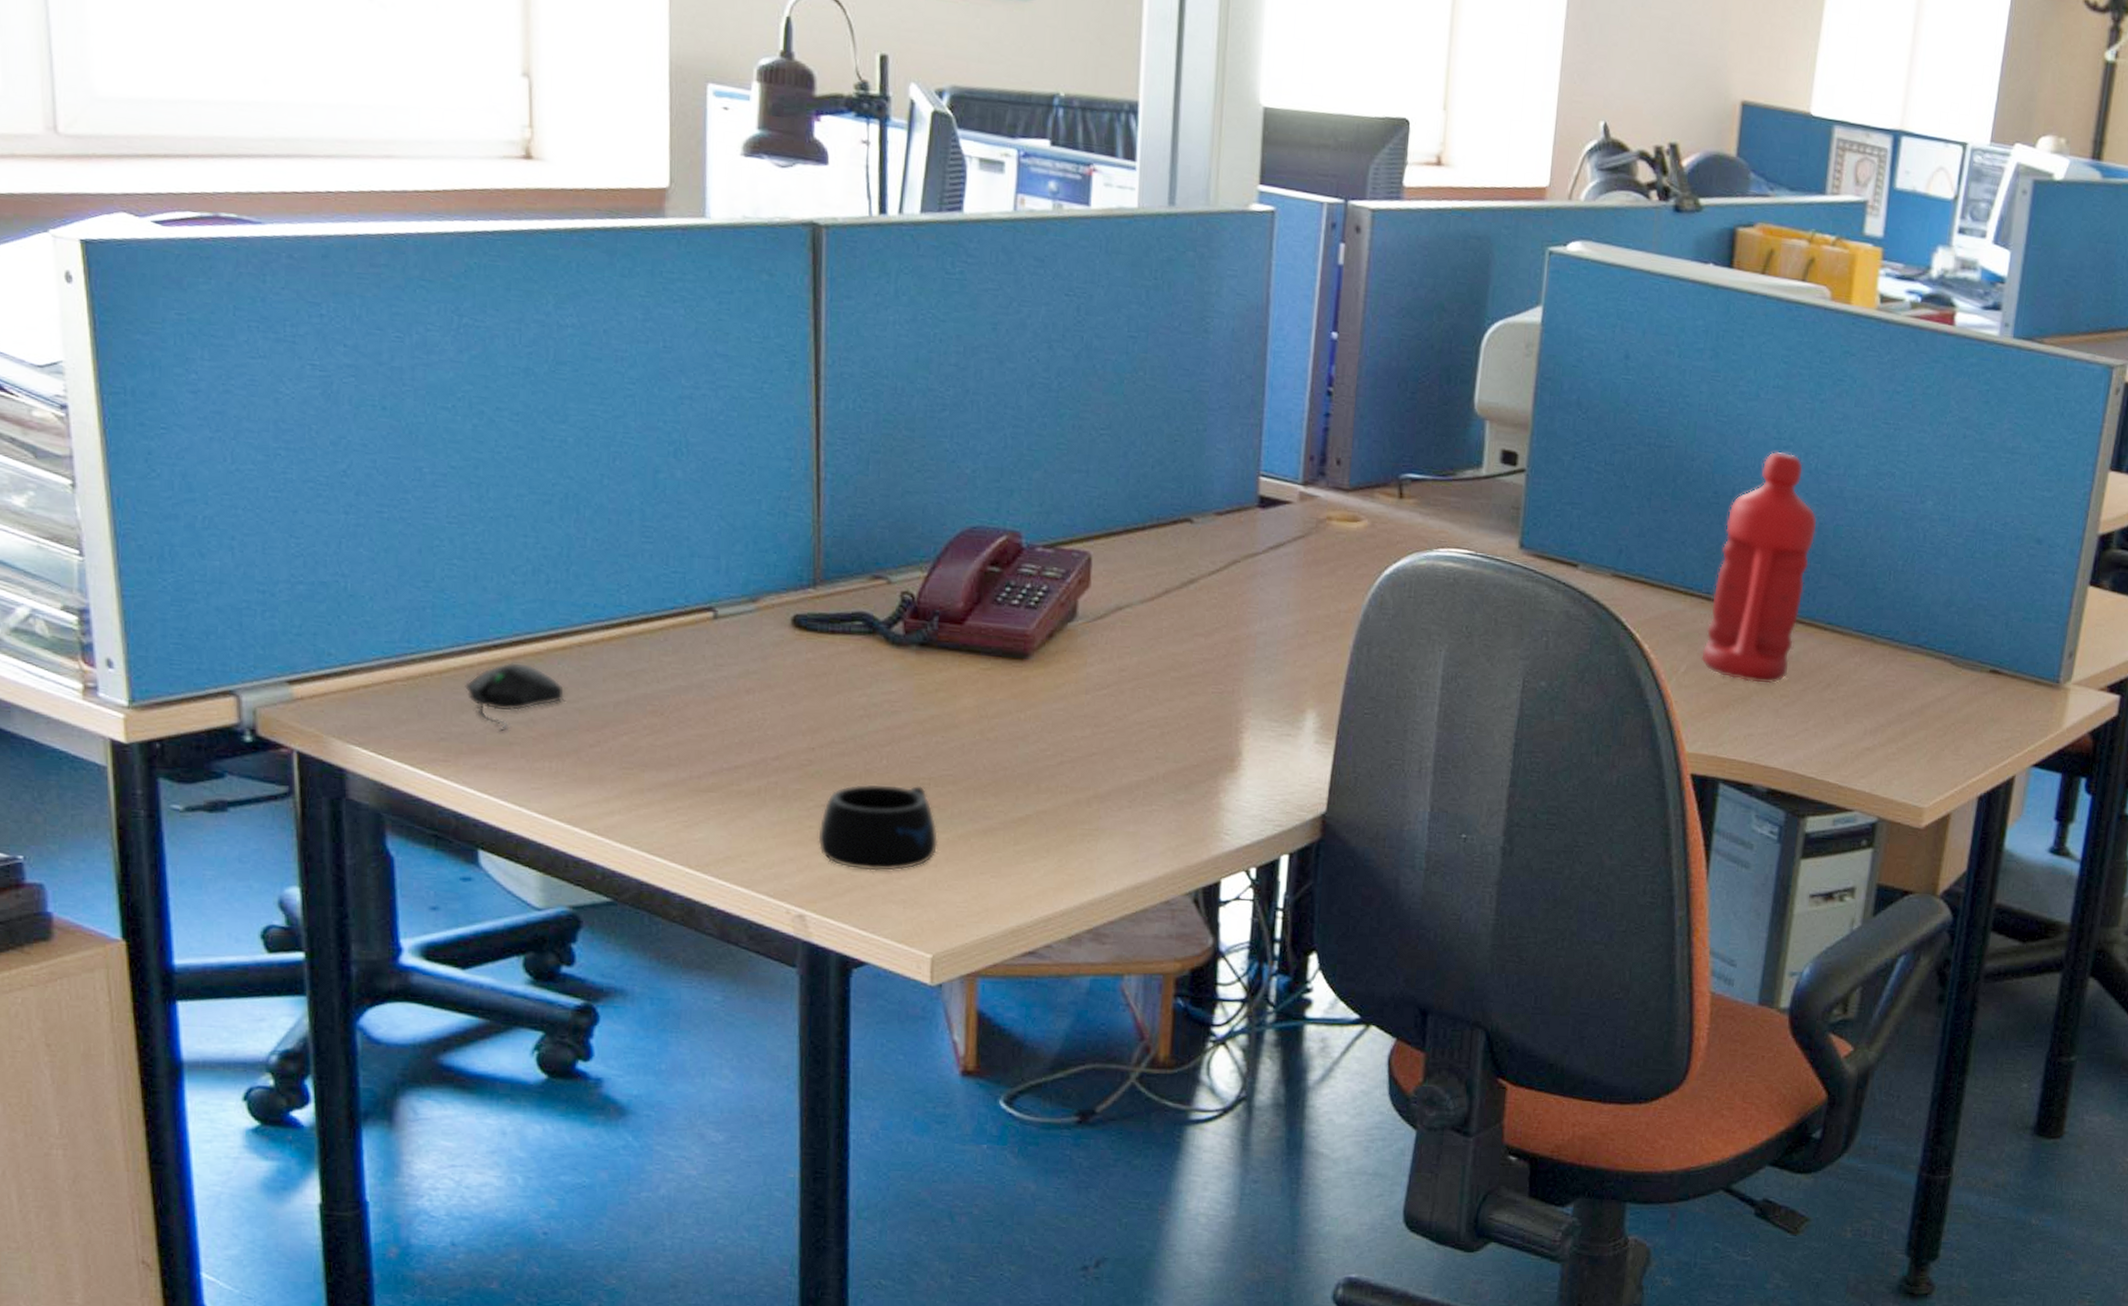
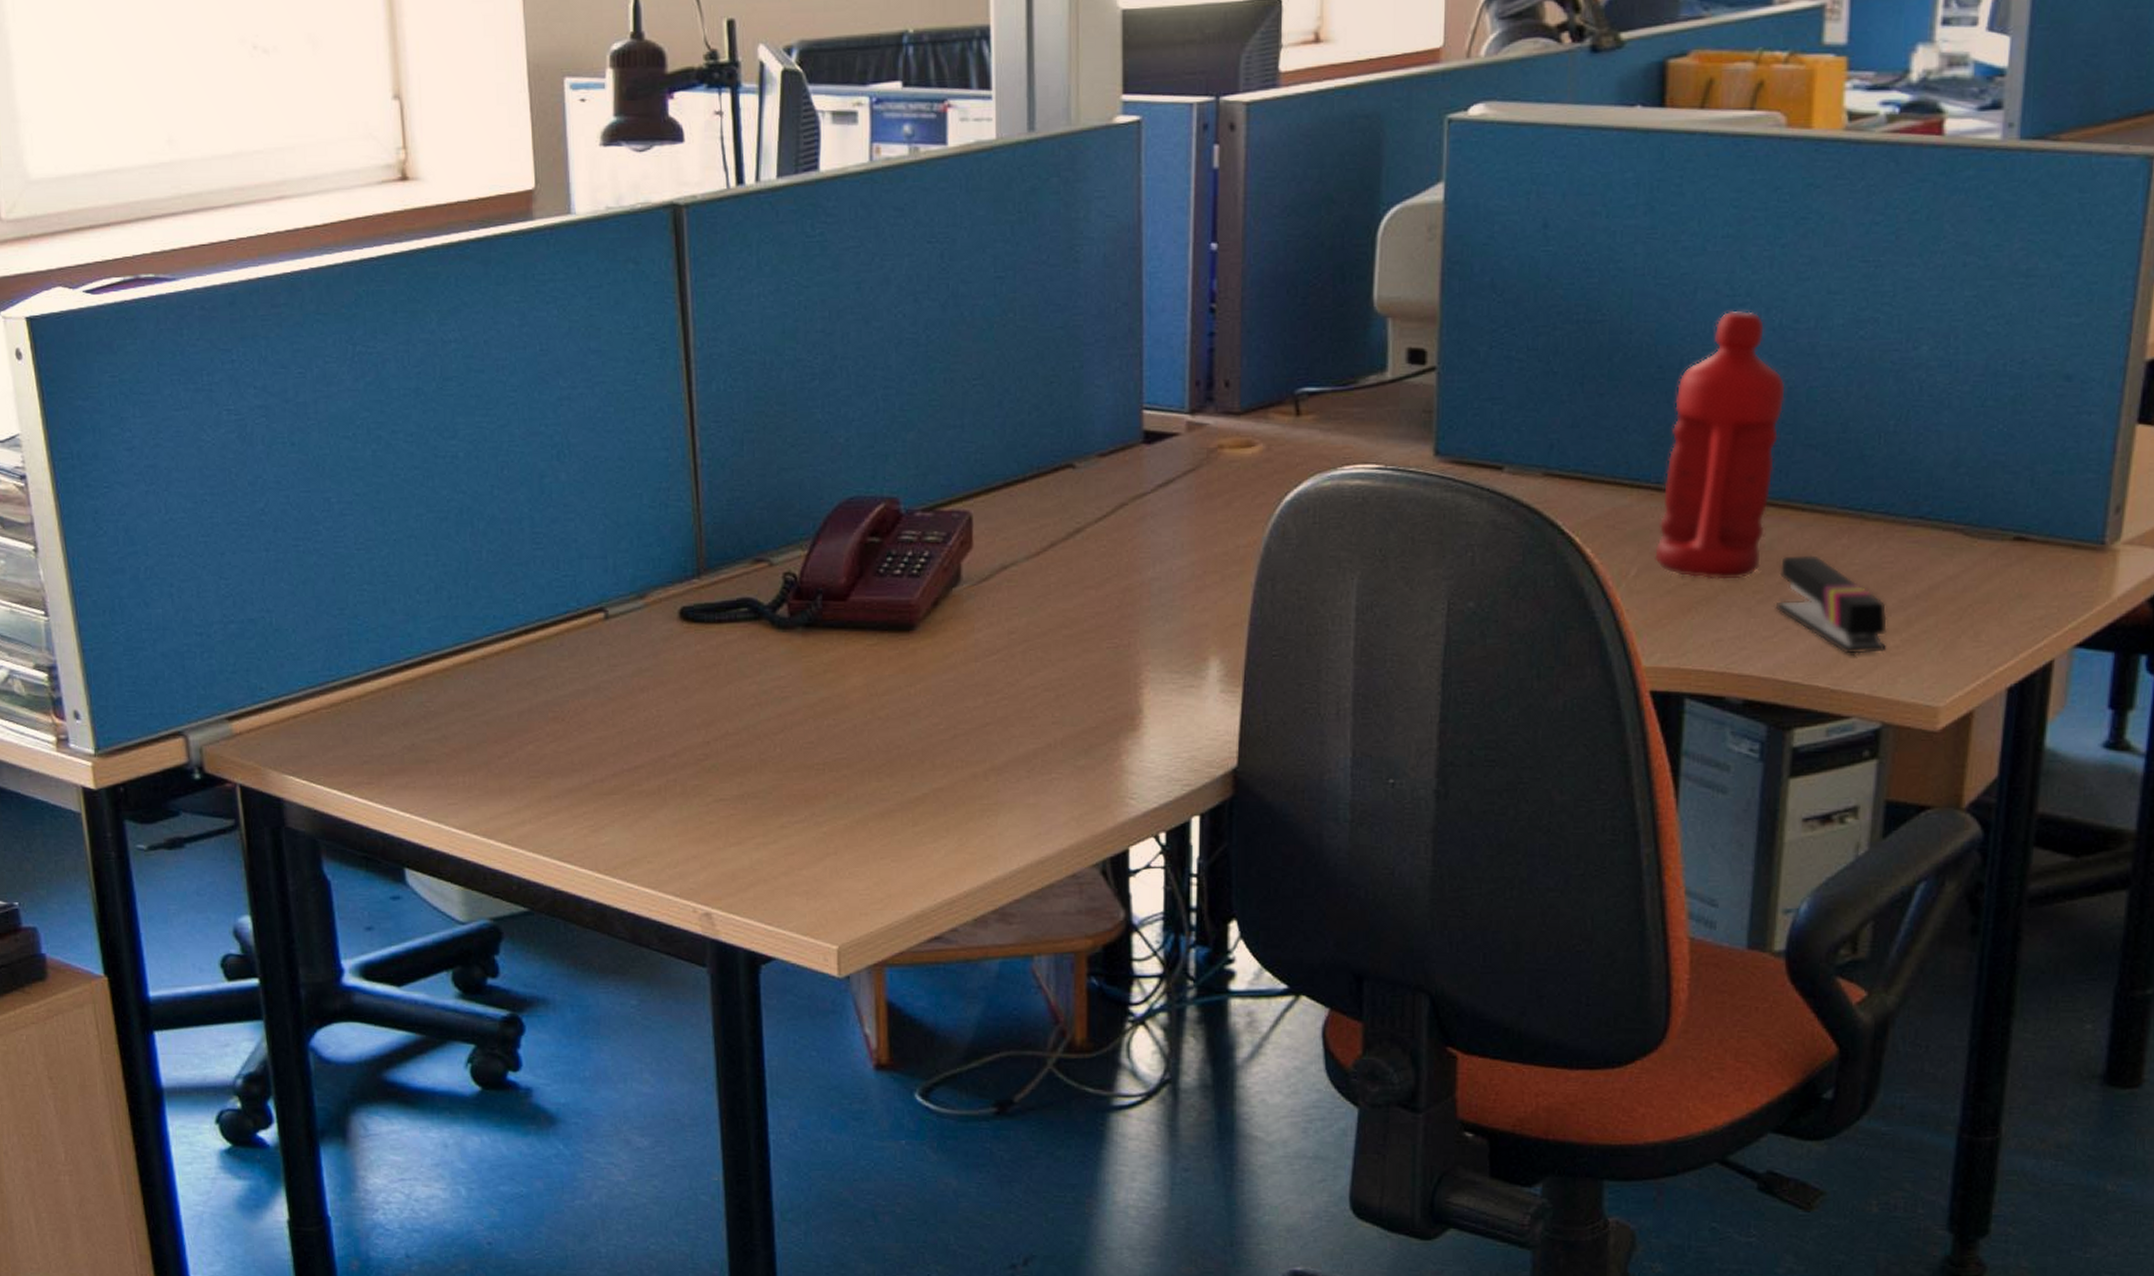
computer mouse: present [465,662,565,731] -> none [382,680,473,749]
mug: present [818,783,939,872] -> none [719,771,837,863]
stapler: none [1798,667,1887,758] -> present [1775,554,1887,654]

